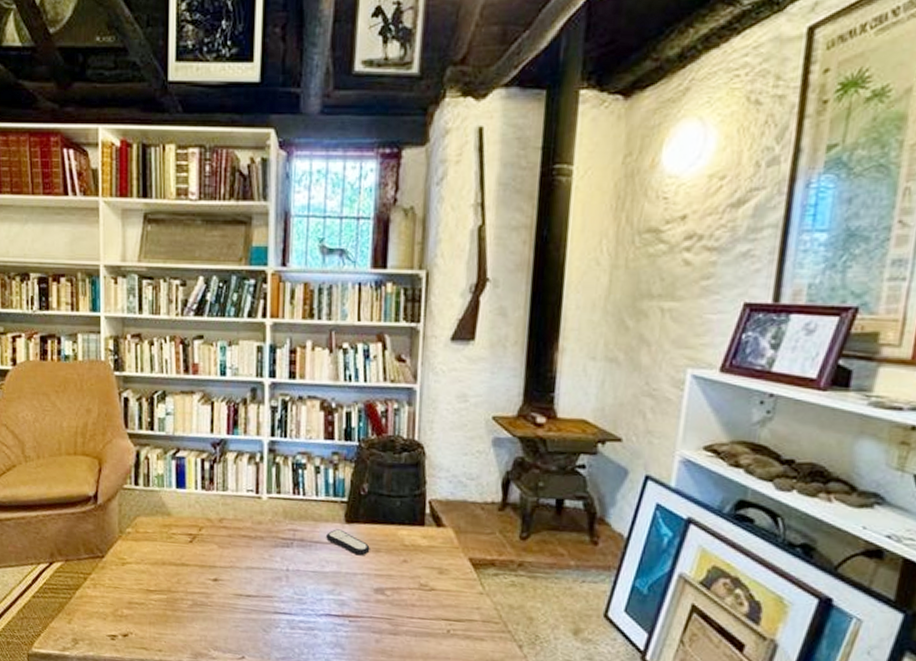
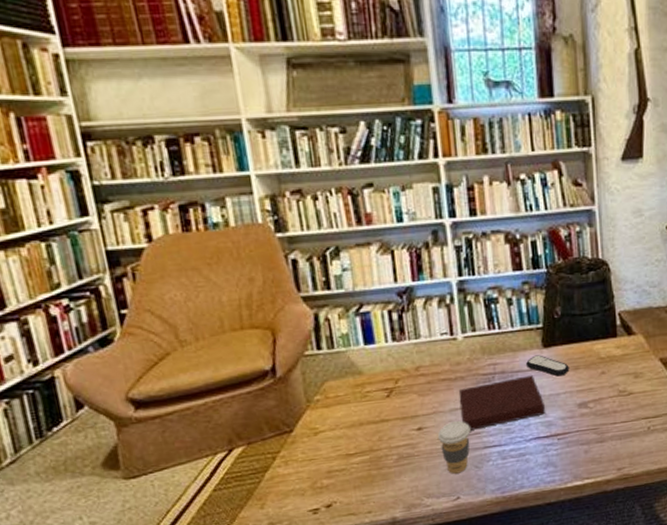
coffee cup: none [231,579,263,633] -> present [437,420,471,474]
notebook: none [255,548,340,593] -> present [458,375,545,431]

